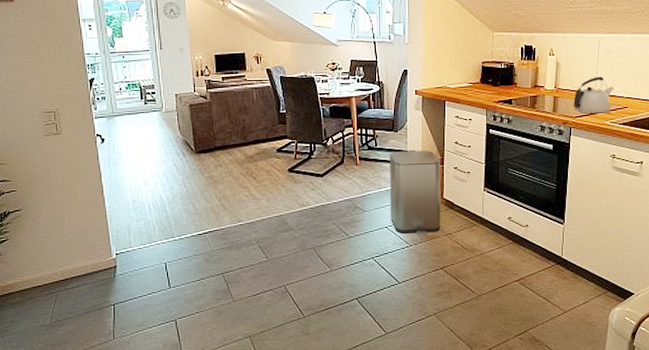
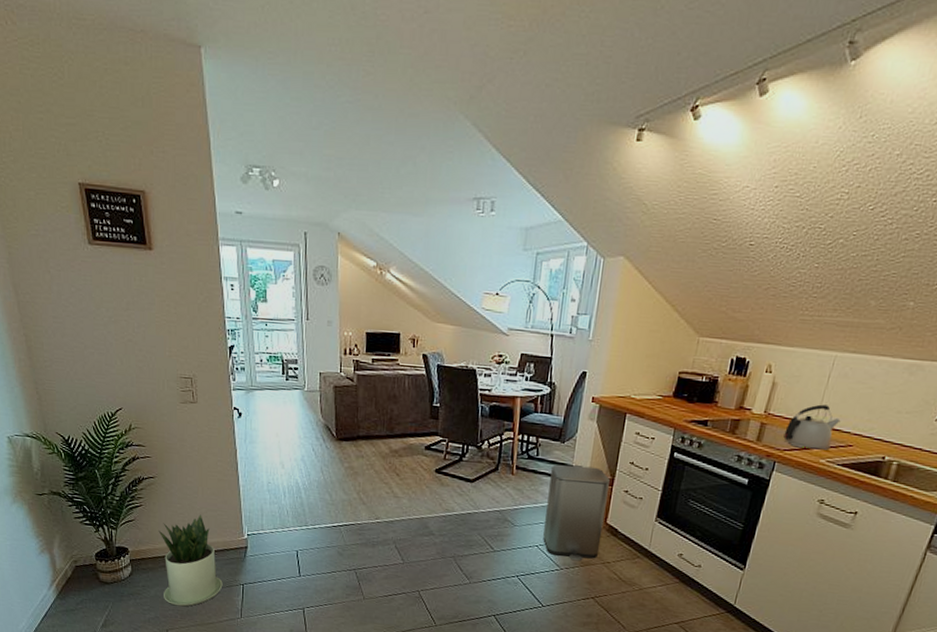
planter: none [25,240,94,338] -> present [158,514,223,607]

